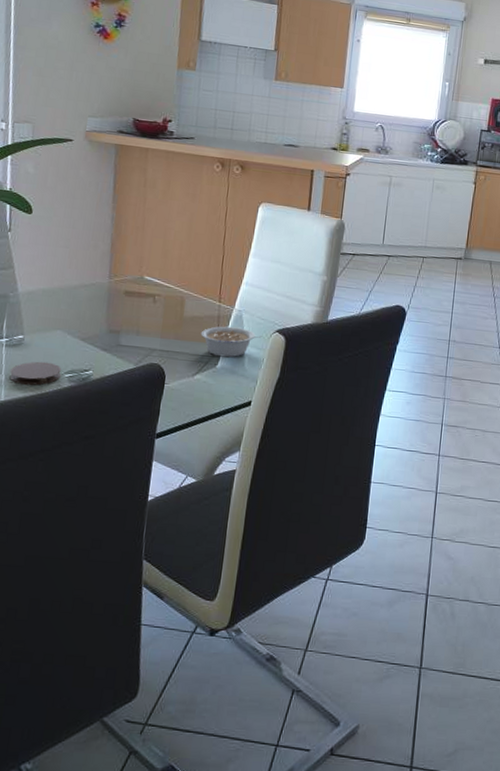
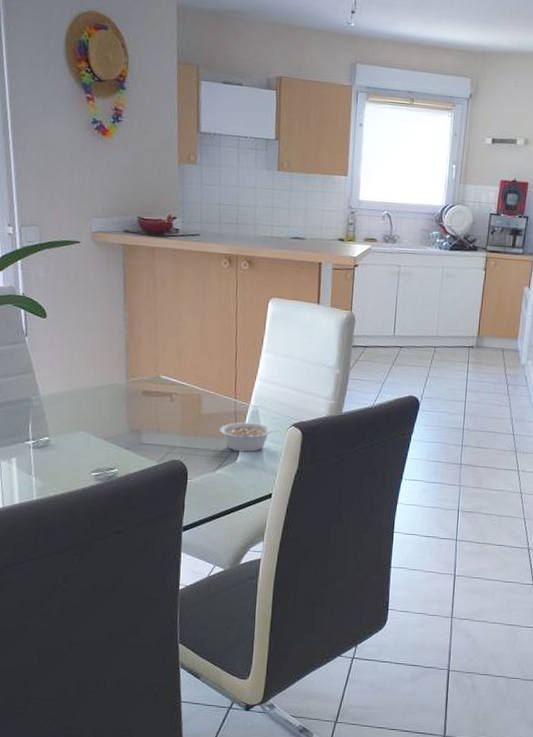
coaster: present [10,361,62,386] -> none [39,461,89,485]

